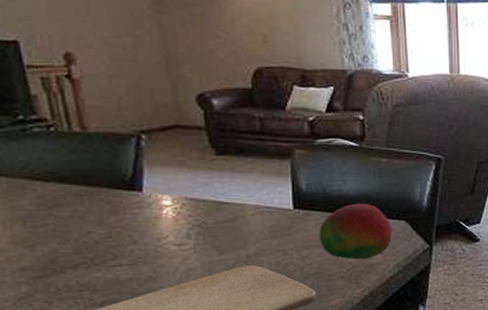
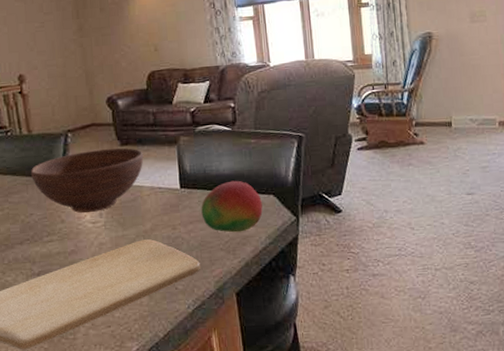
bowl: none [86,157,247,234] -> present [30,148,144,213]

